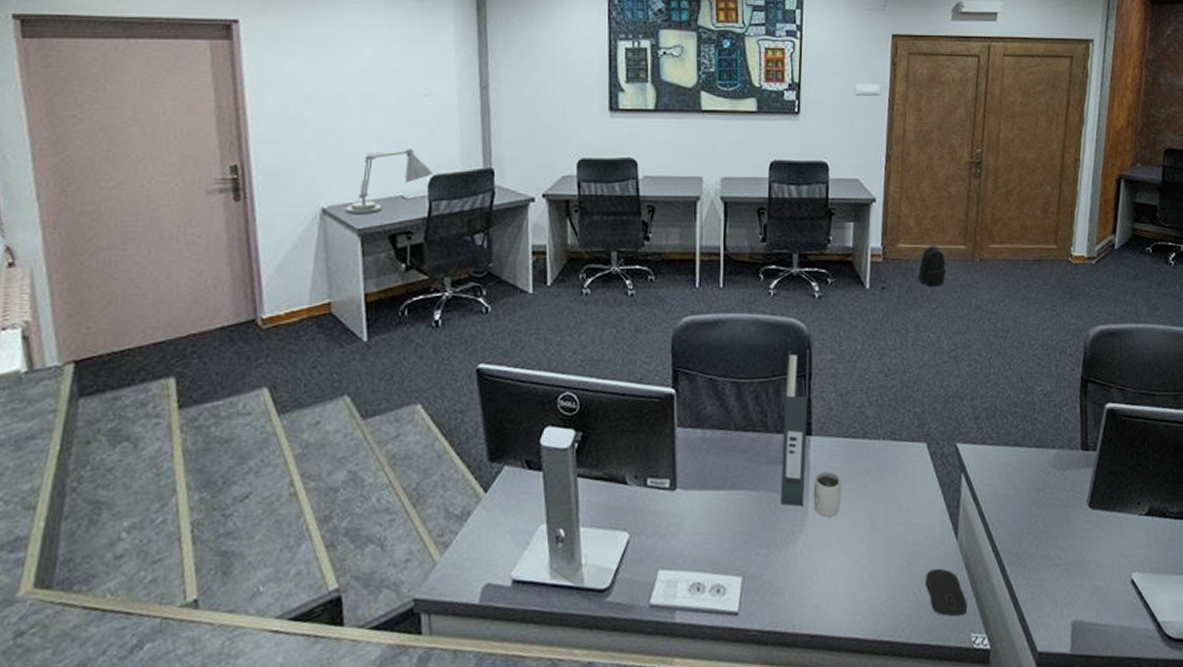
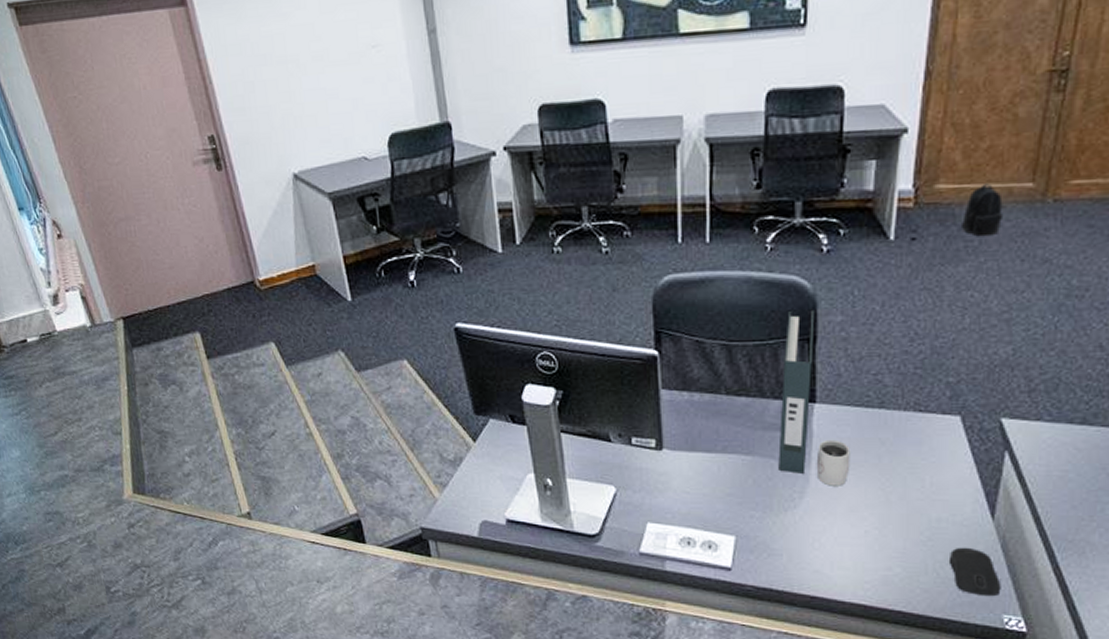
desk lamp: present [345,149,433,215] -> none [314,107,391,179]

